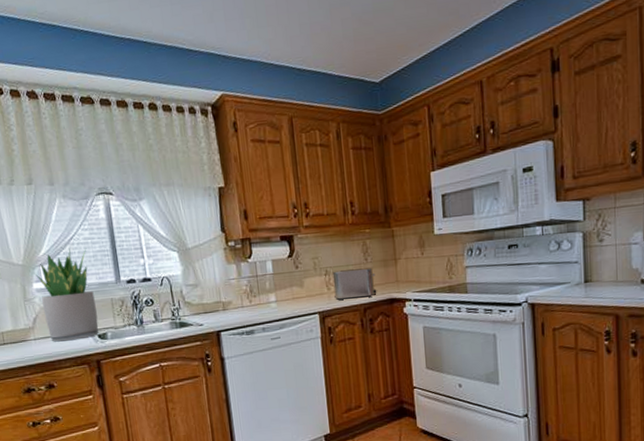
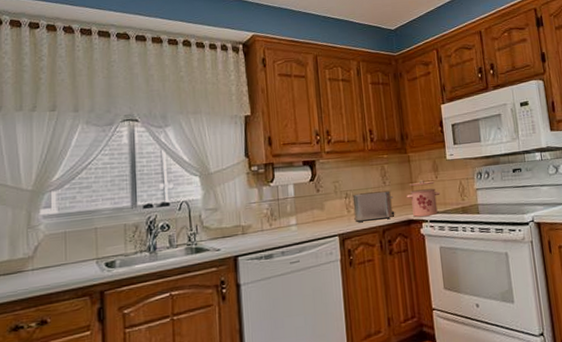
planter: present [36,248,99,342] -> none [45,173,107,272]
cooking pot: none [389,256,426,296] -> present [406,180,441,217]

